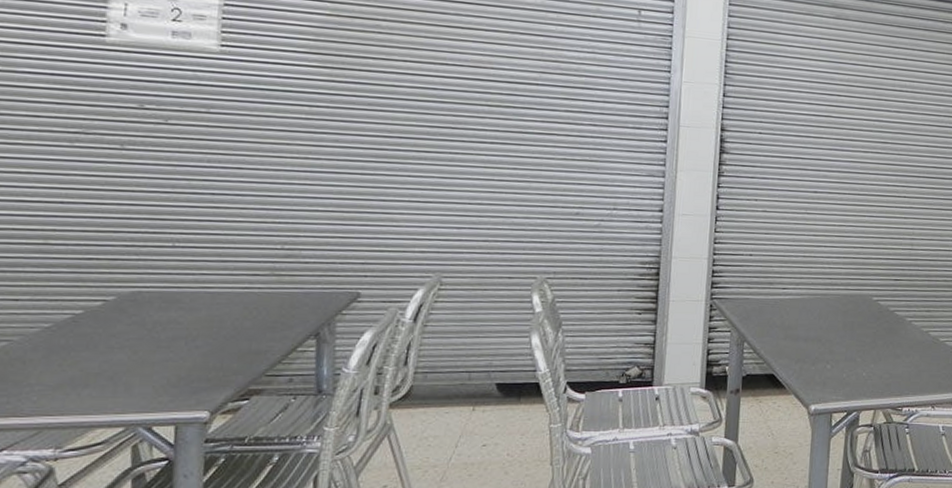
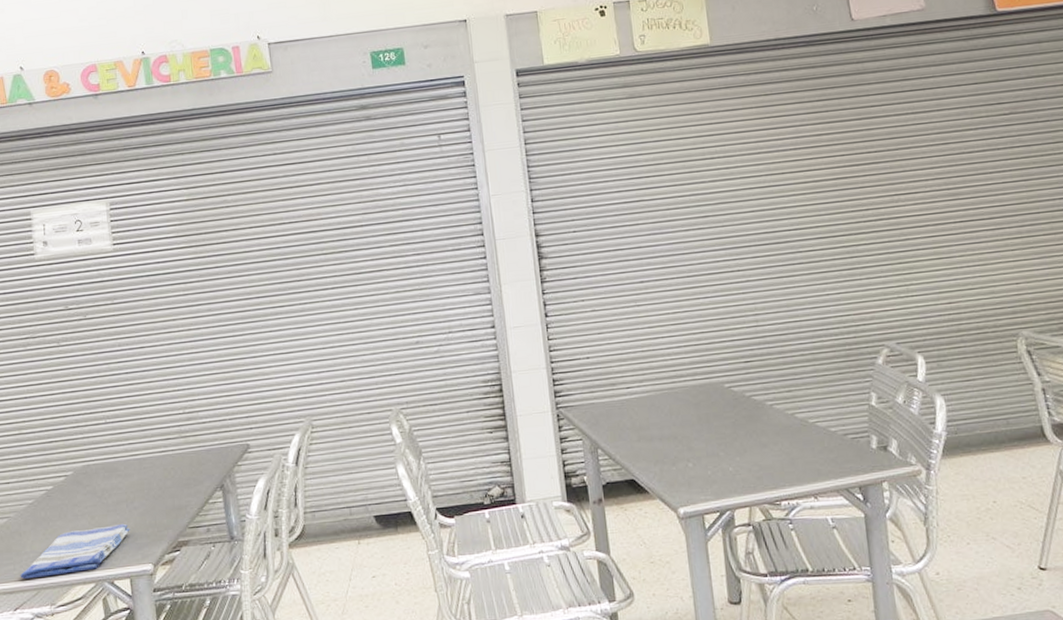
dish towel: none [15,362,185,415] -> present [20,523,130,579]

